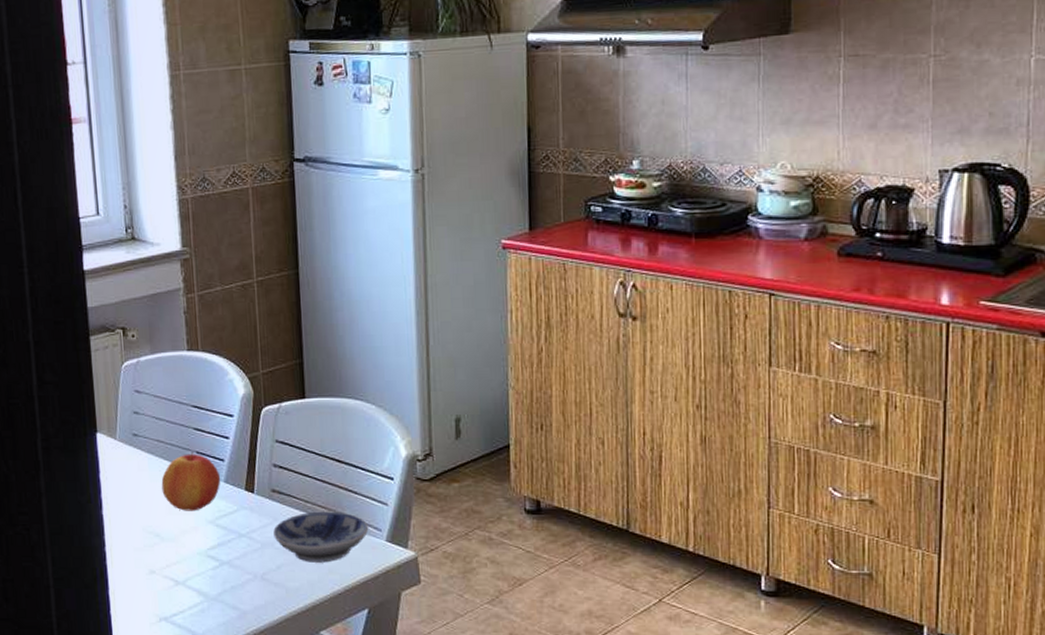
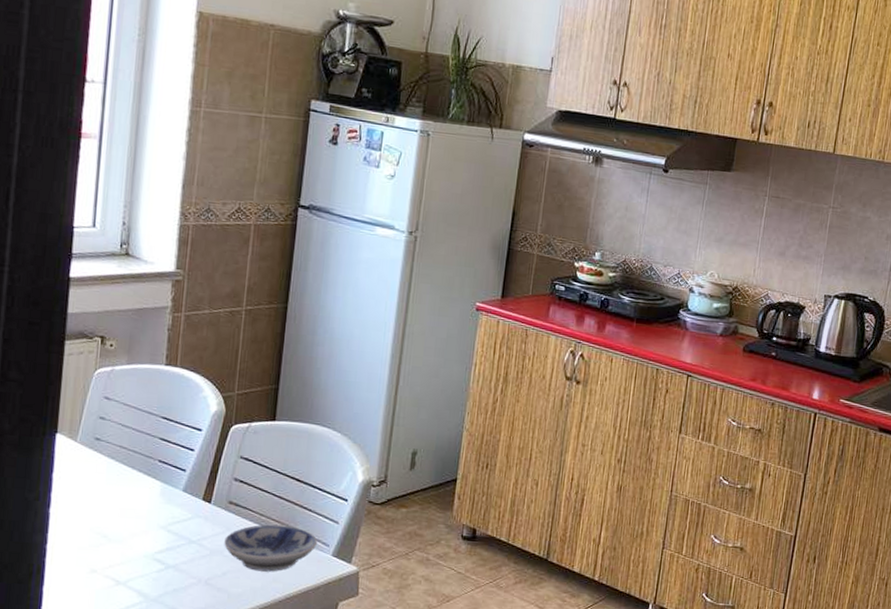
apple: present [161,452,221,511] -> none [116,460,180,516]

